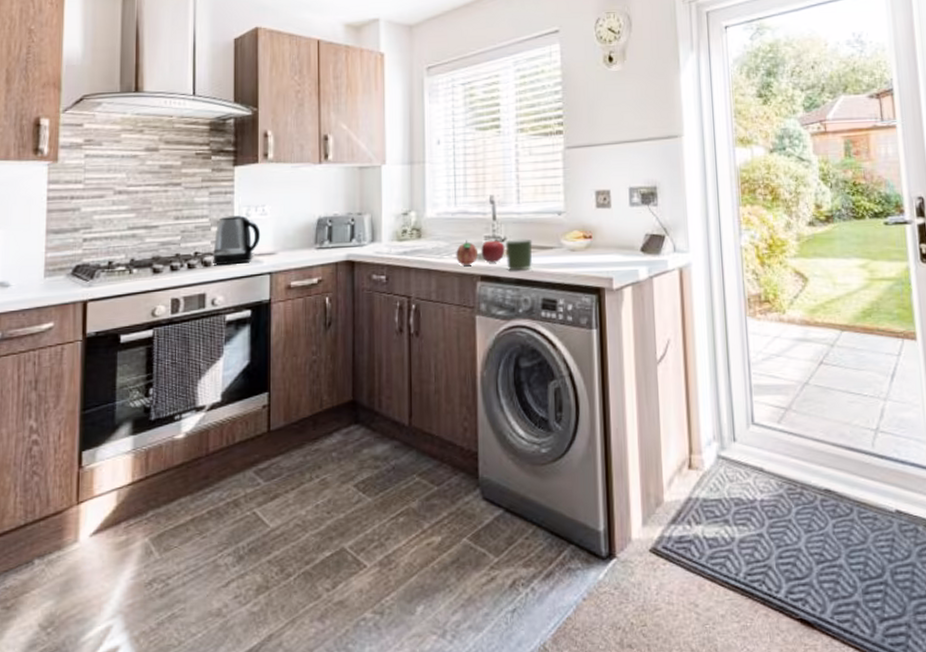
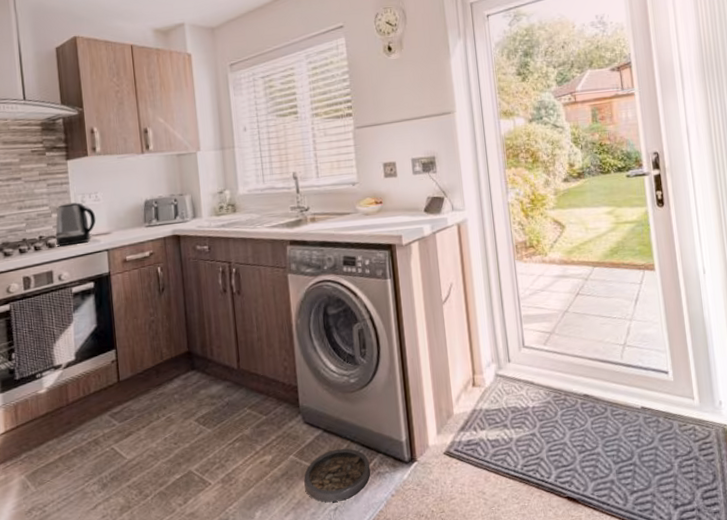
fruit: present [456,240,479,266] -> none [267,211,287,233]
pet bowl: none [478,534,559,602] -> present [304,448,371,503]
fruit: present [481,239,506,263] -> none [288,209,310,230]
mug: present [505,238,533,271] -> none [309,207,334,235]

